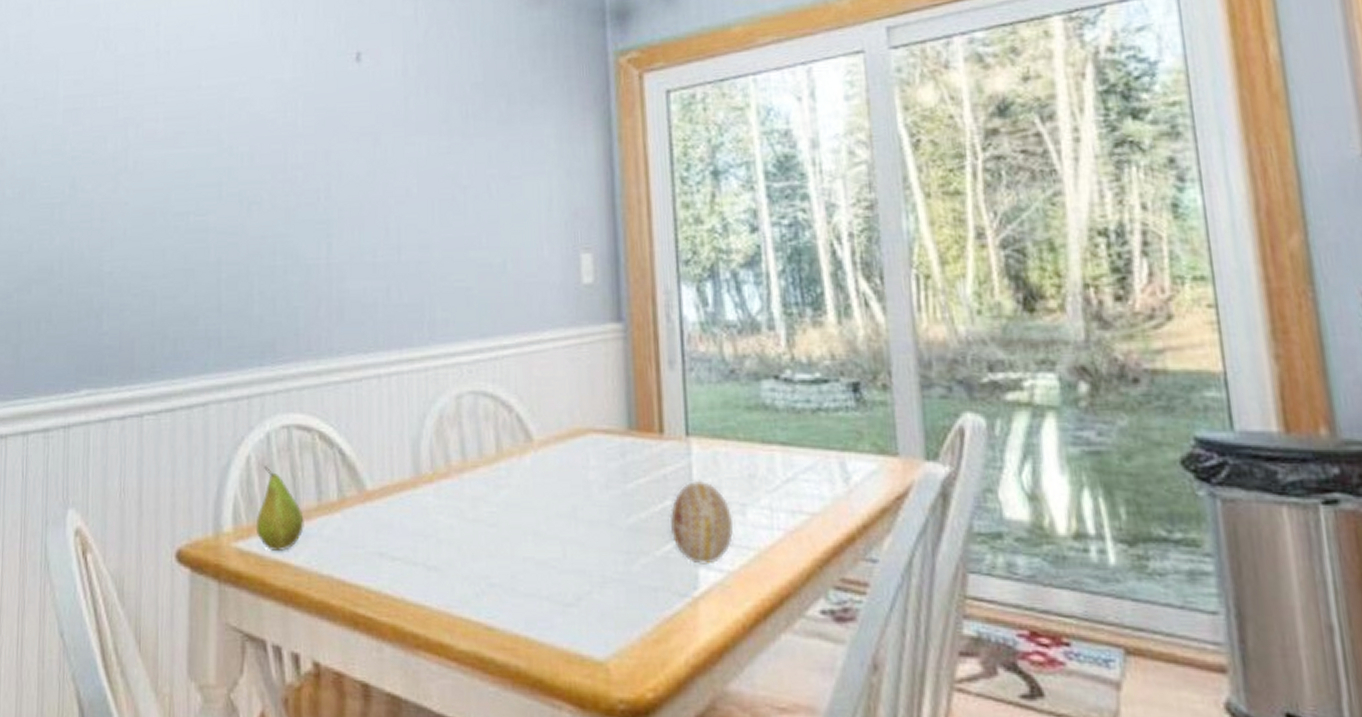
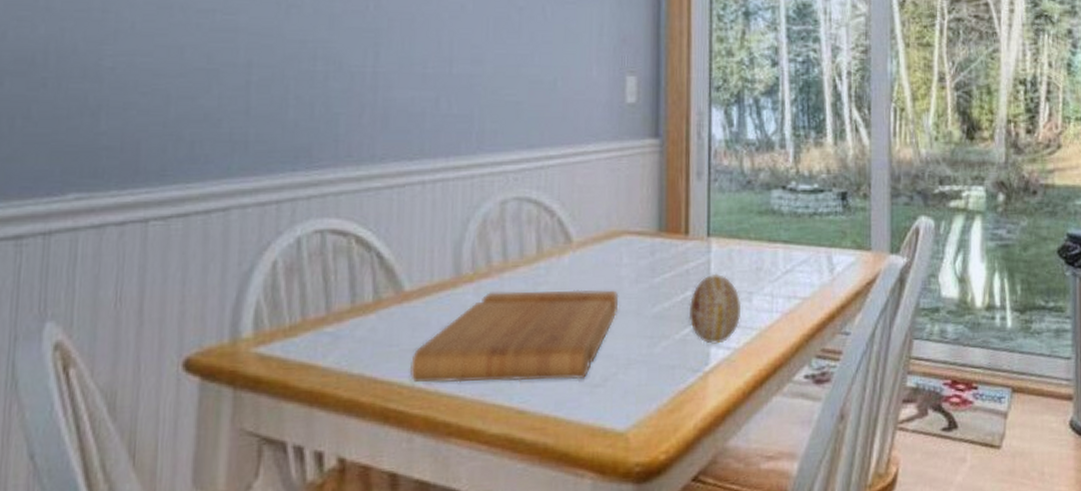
fruit: present [255,466,304,551] -> none [279,270,335,354]
cutting board: none [376,494,588,597] -> present [410,289,619,383]

